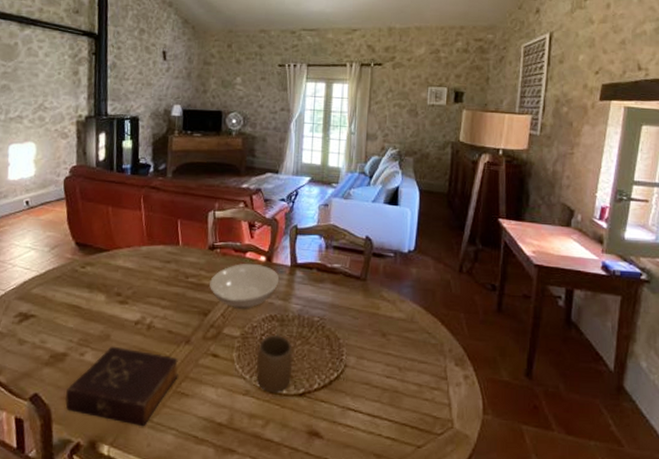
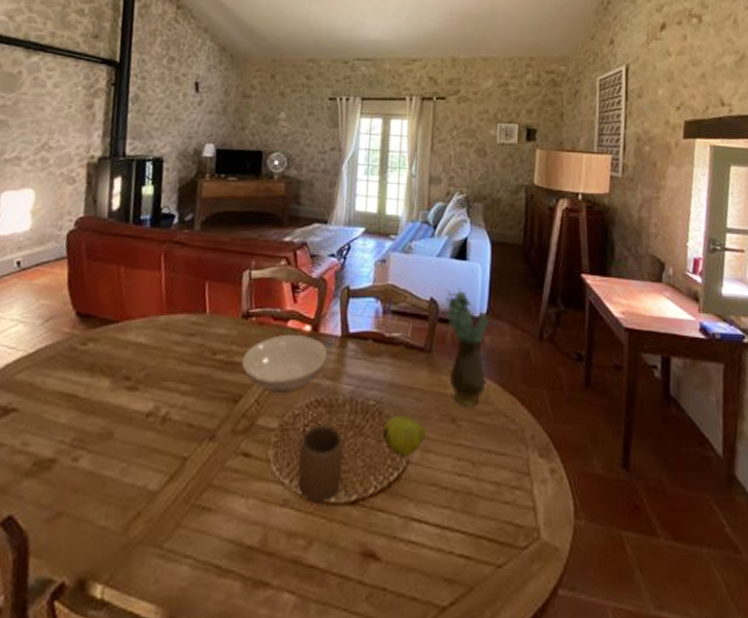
book: present [64,346,178,426] -> none [48,446,199,555]
fruit: none [324,329,360,361] -> present [382,415,425,456]
vase: none [378,228,416,326] -> present [445,287,489,408]

